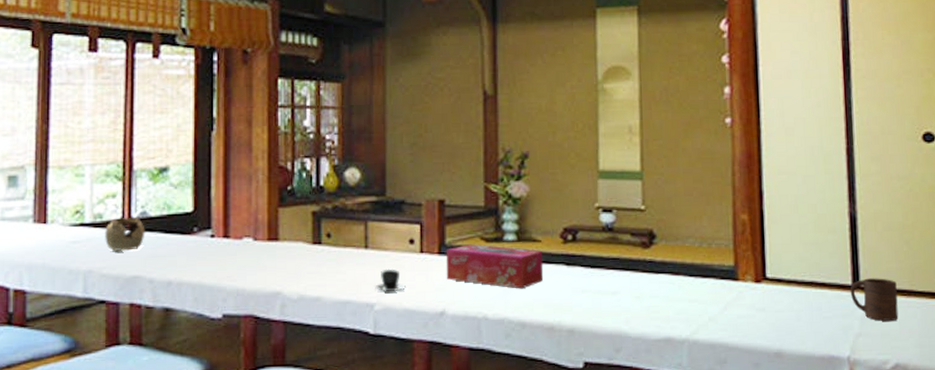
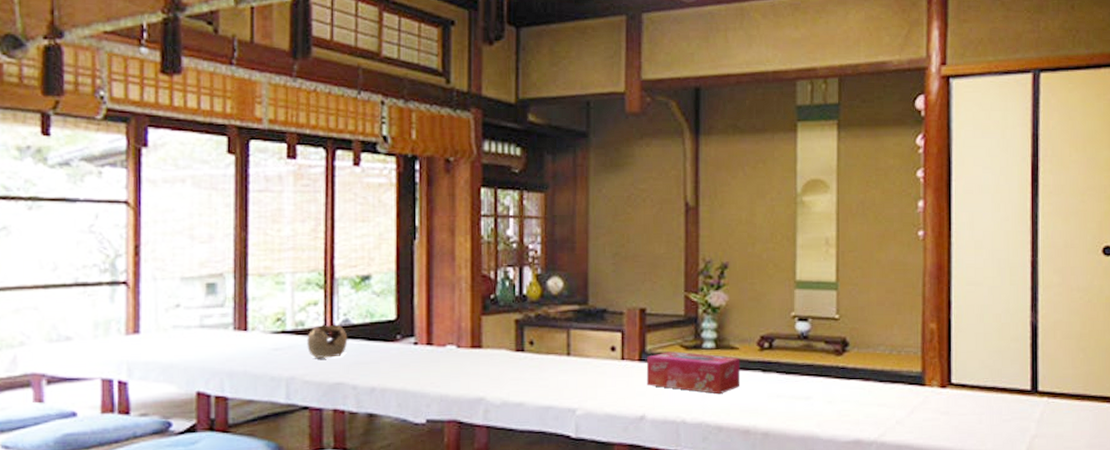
teacup: present [375,268,406,292] -> none [577,375,607,398]
cup: present [850,278,899,321] -> none [1028,383,1072,423]

